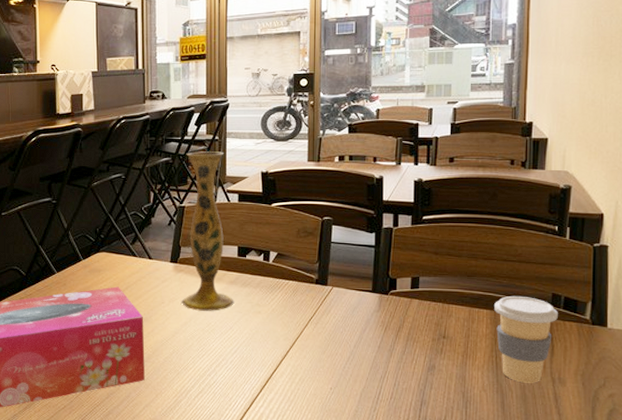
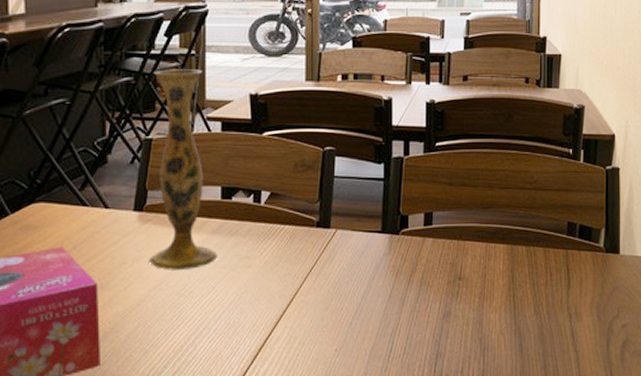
coffee cup: present [494,295,558,383] -> none [511,226,573,321]

